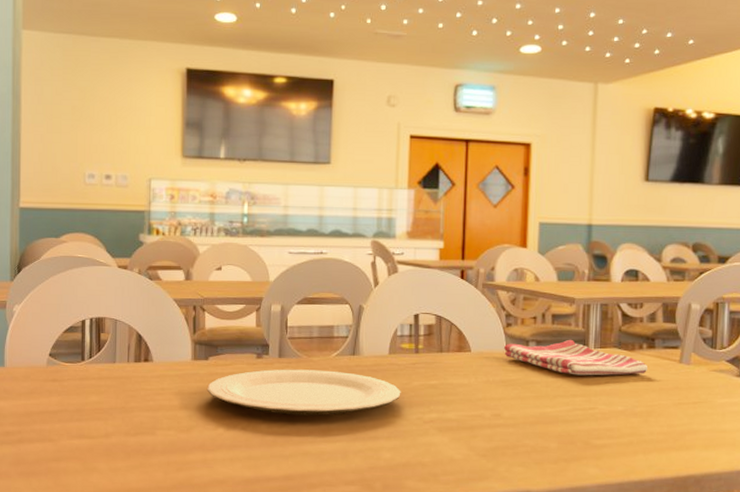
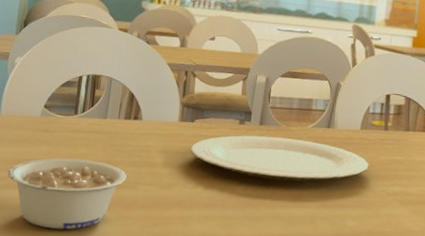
legume: none [20,407,144,481] -> present [7,158,127,230]

